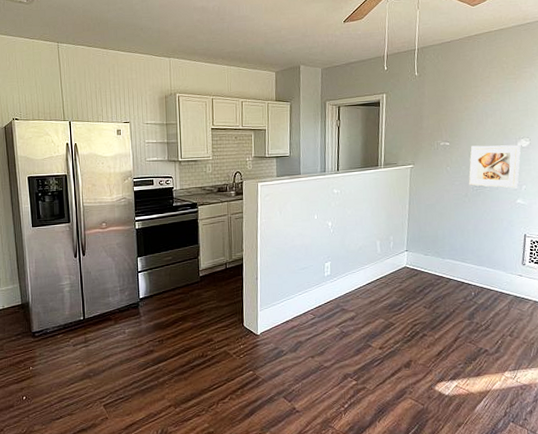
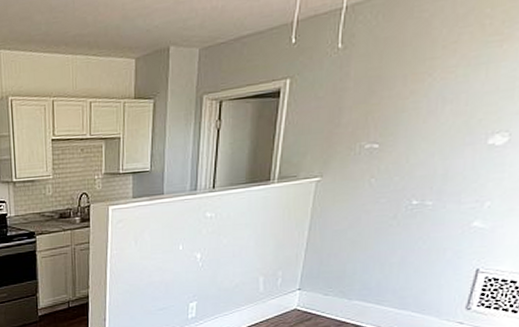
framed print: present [468,144,521,188] -> none [400,143,493,206]

